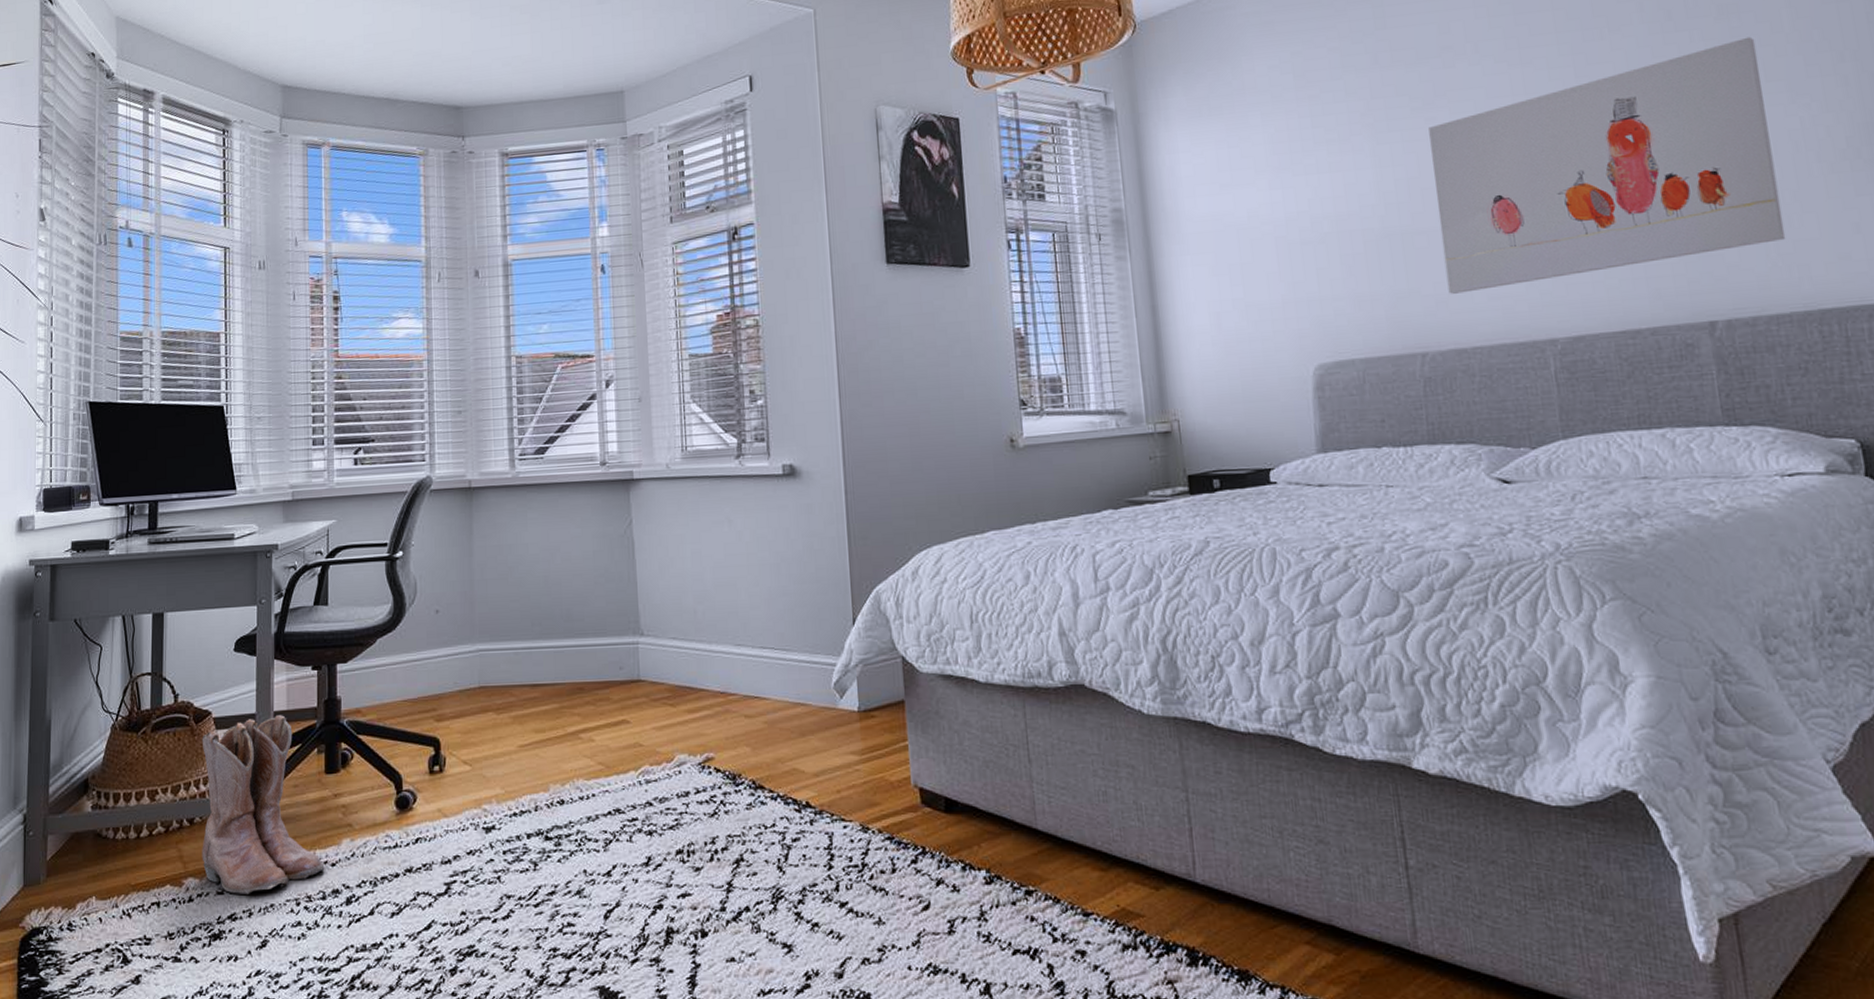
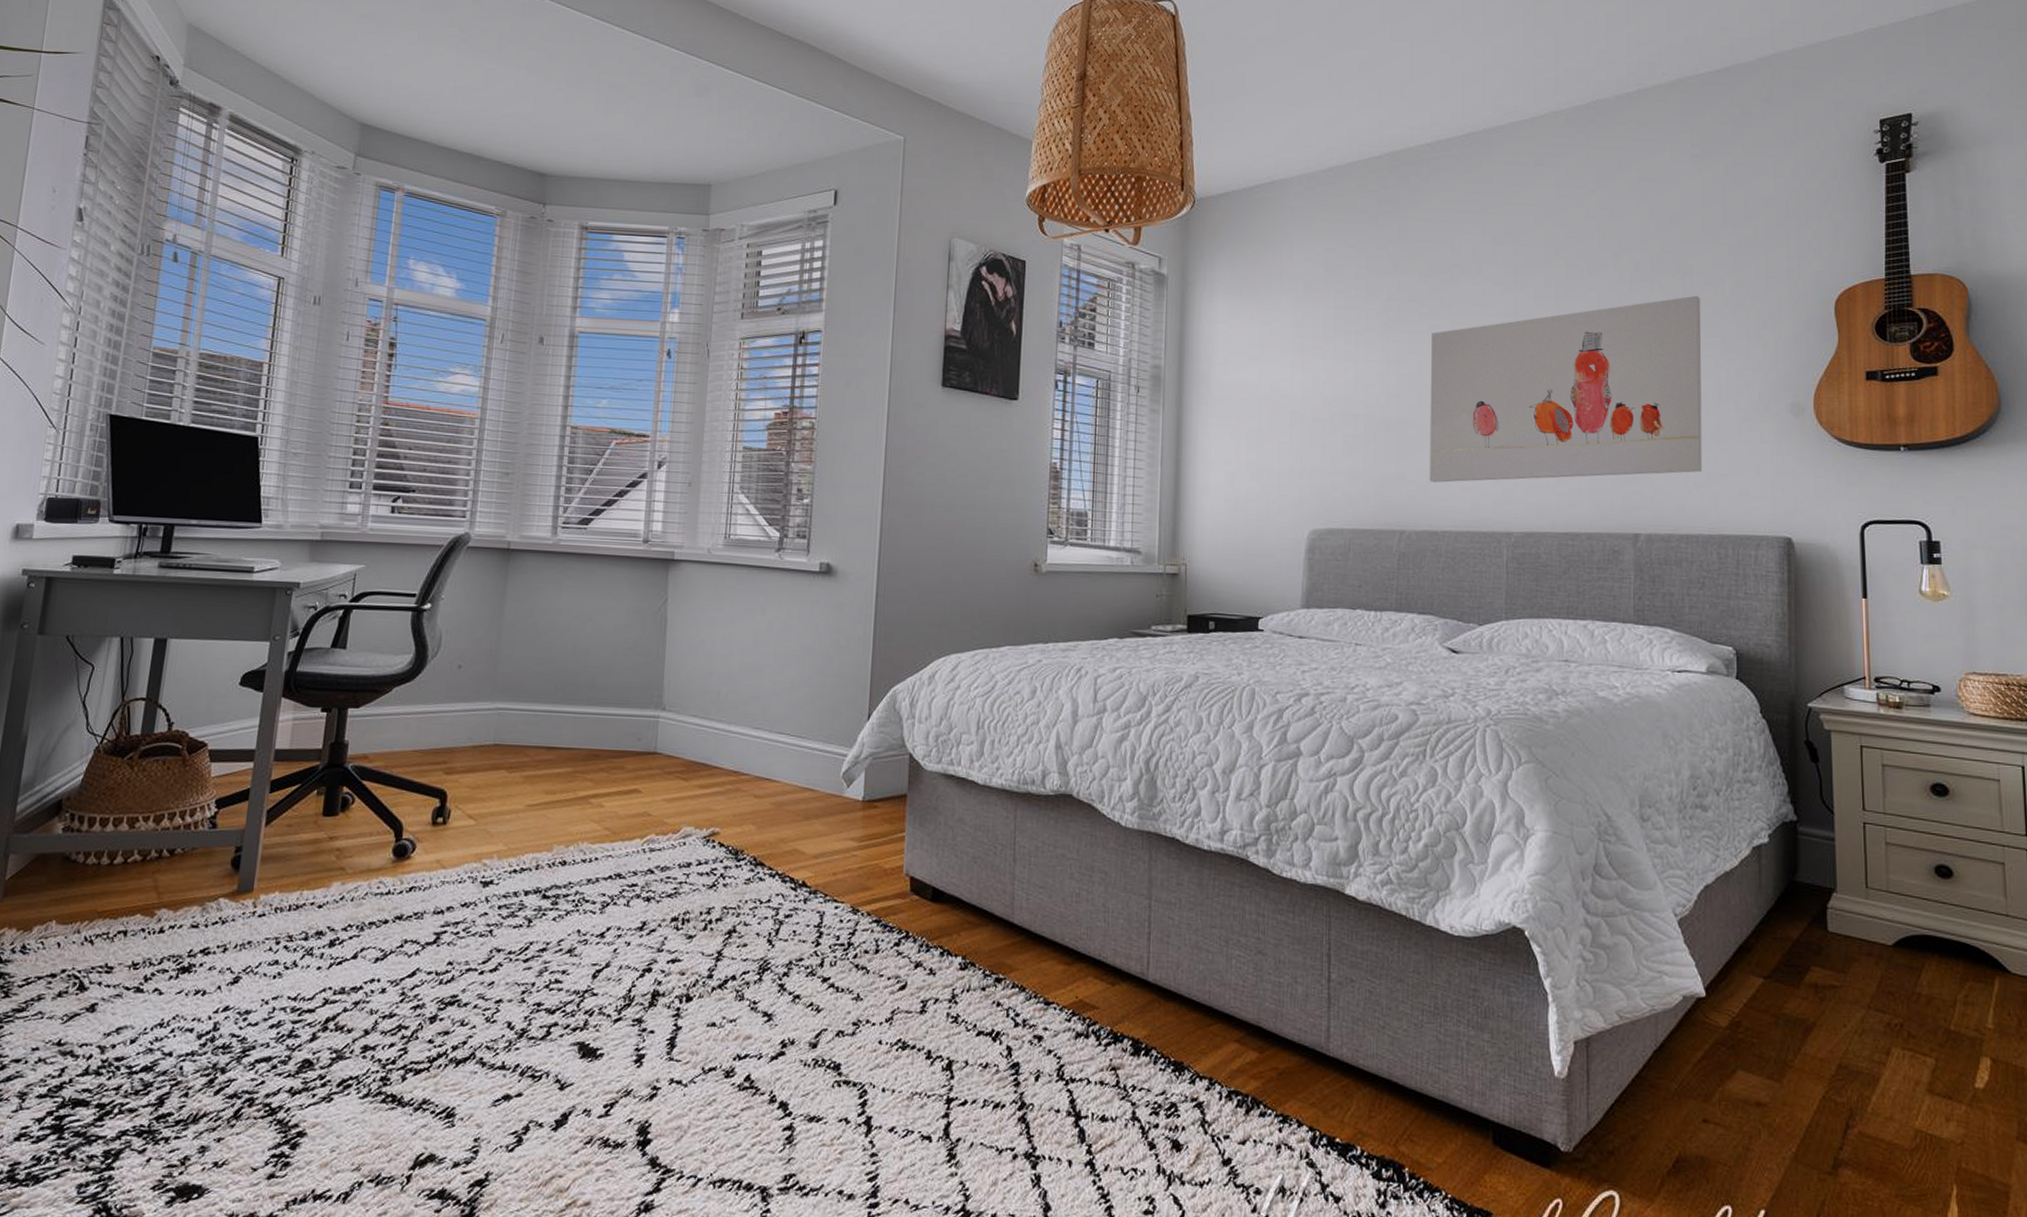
boots: present [202,715,325,894] -> none [179,753,311,930]

